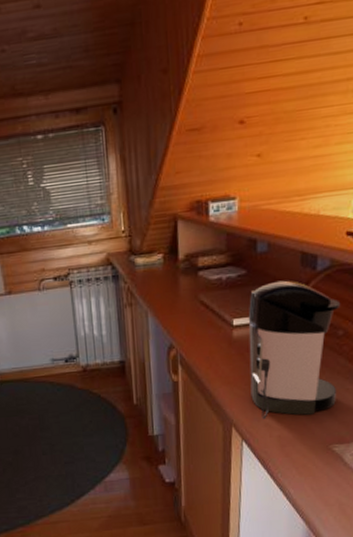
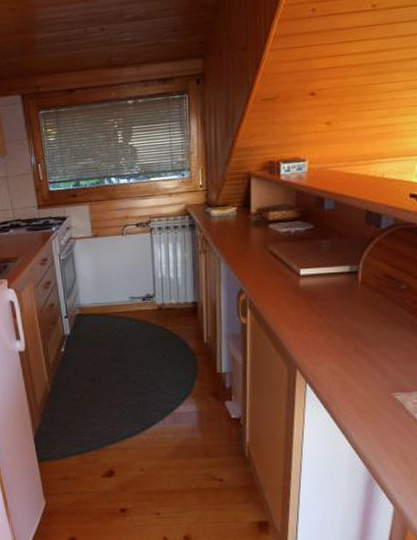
coffee maker: present [248,280,341,420] -> none [314,236,404,364]

